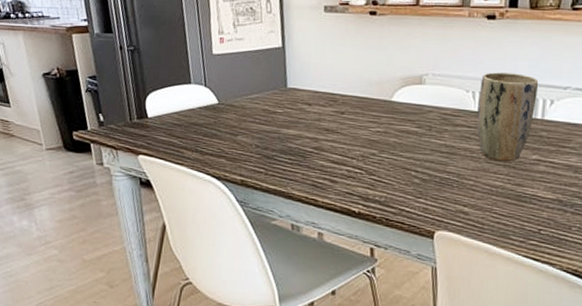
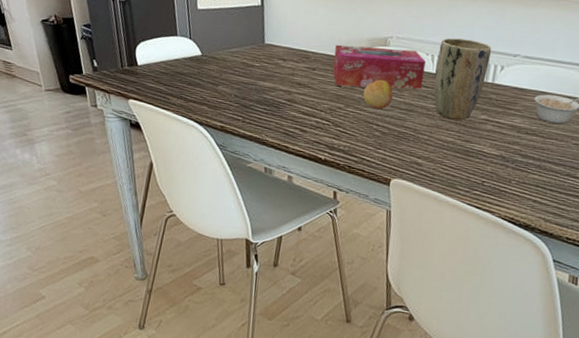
tissue box: none [363,85,466,131] -> present [332,44,426,89]
fruit: none [398,121,432,154] -> present [363,80,393,110]

